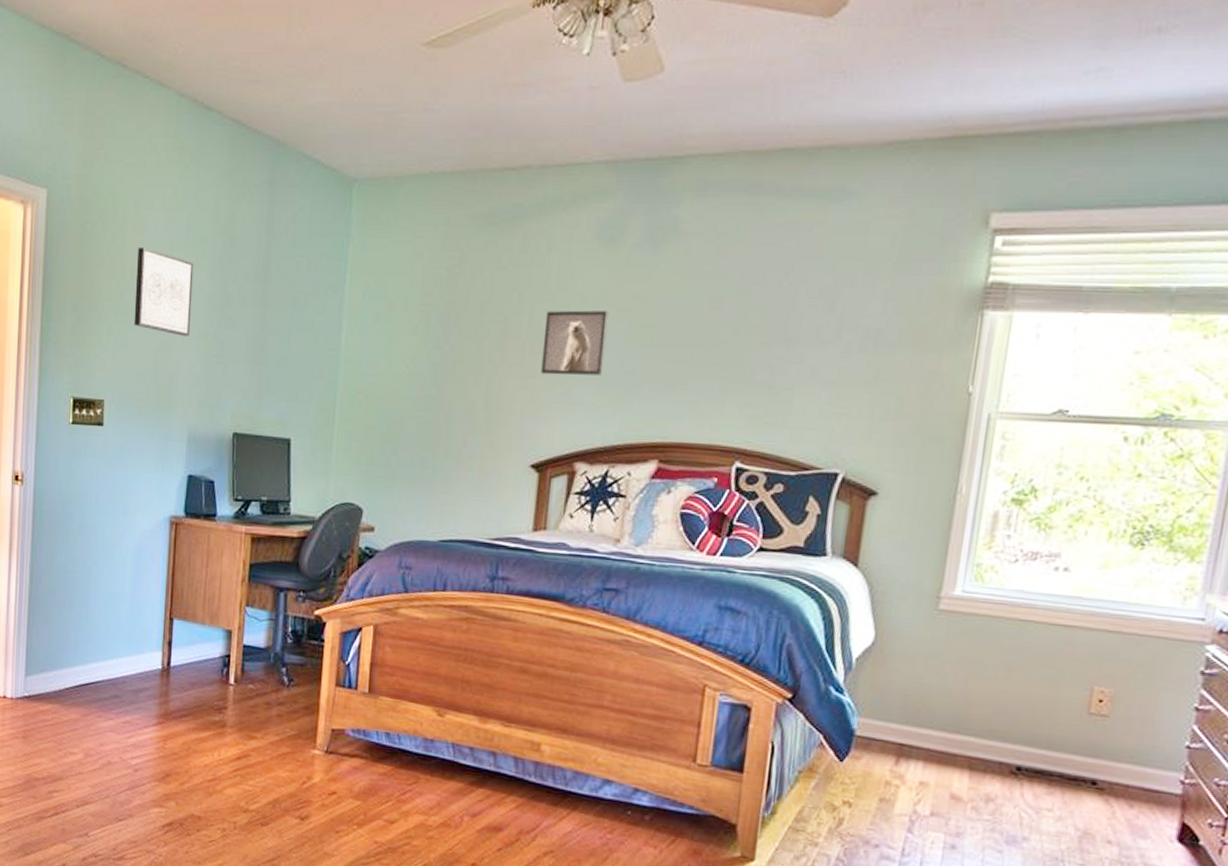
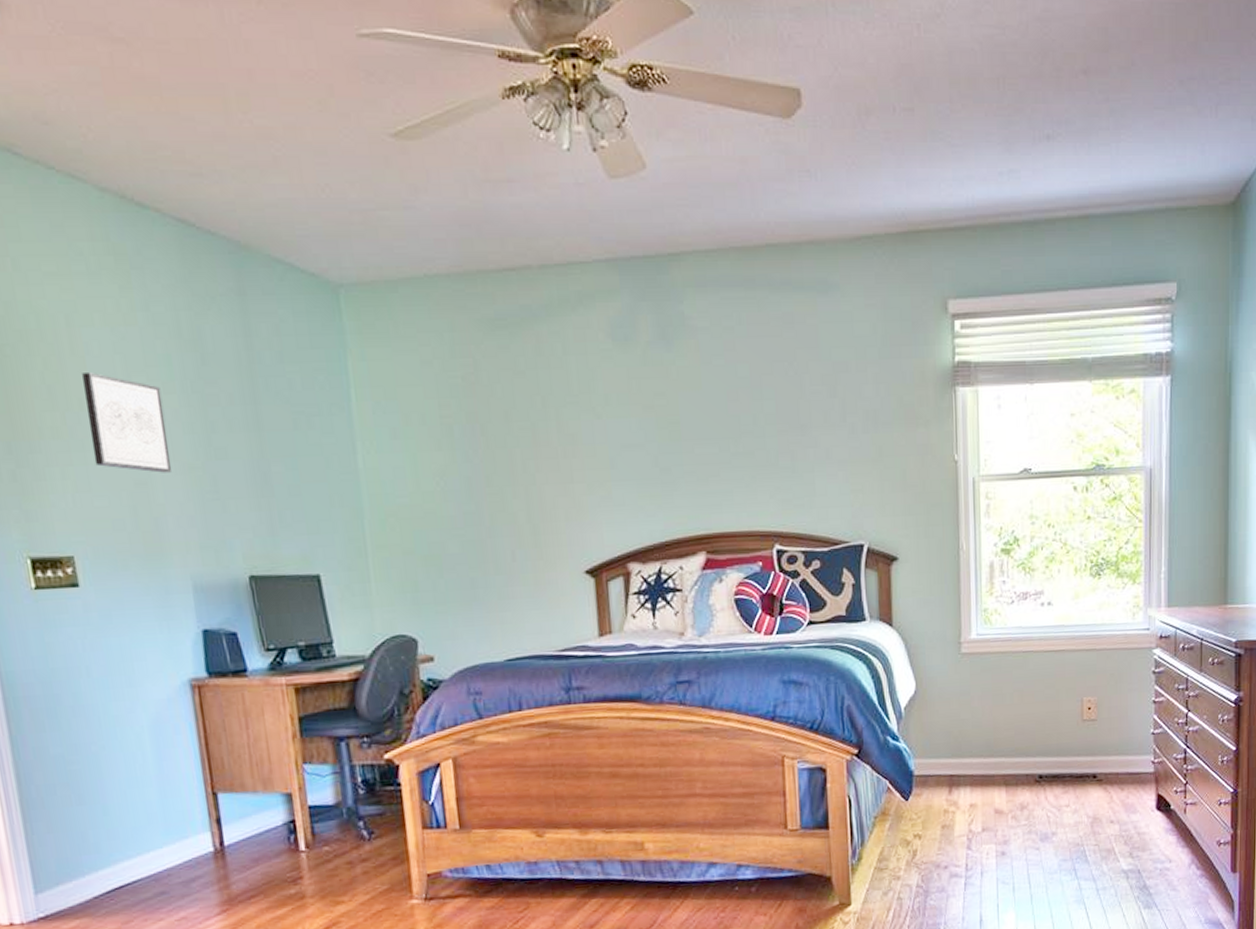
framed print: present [540,310,609,375] -> none [573,410,638,479]

